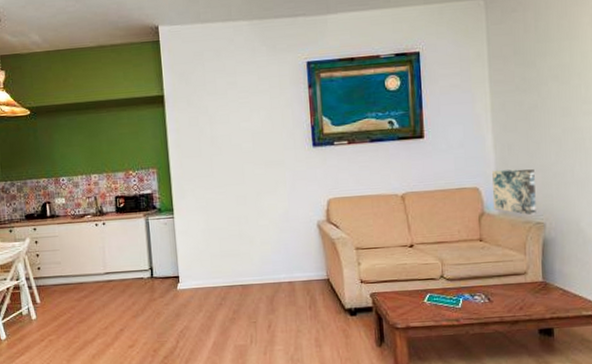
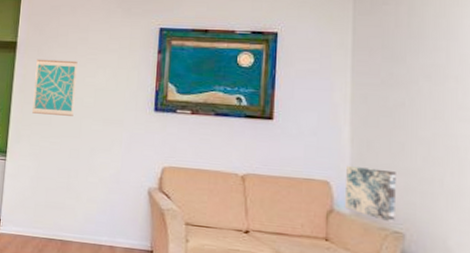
wall art: none [188,107,234,167] -> present [32,59,78,116]

